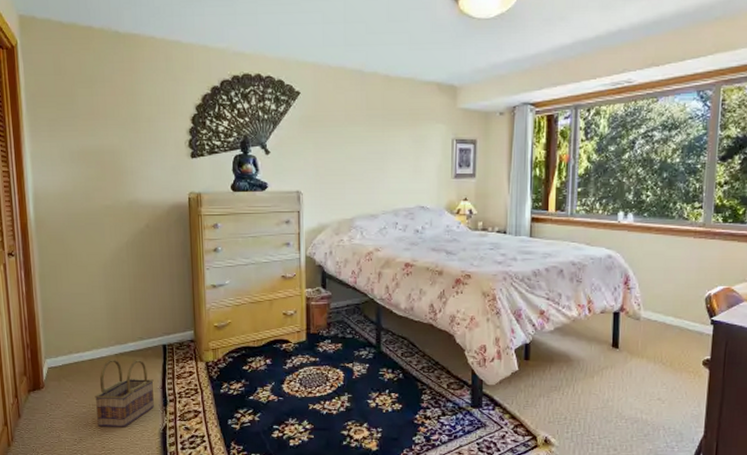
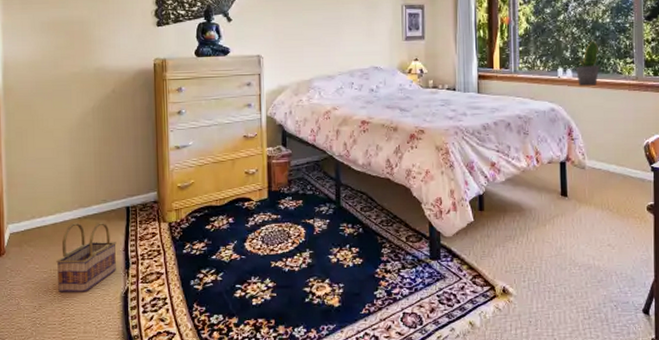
potted plant: none [637,181,665,232] -> present [575,39,600,86]

